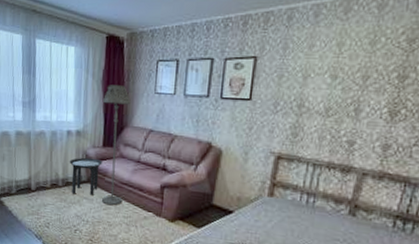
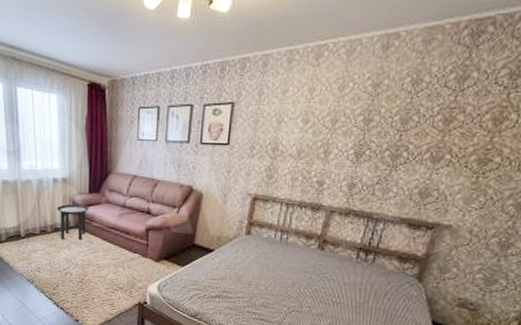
floor lamp: present [102,85,131,206] -> none [87,132,114,249]

